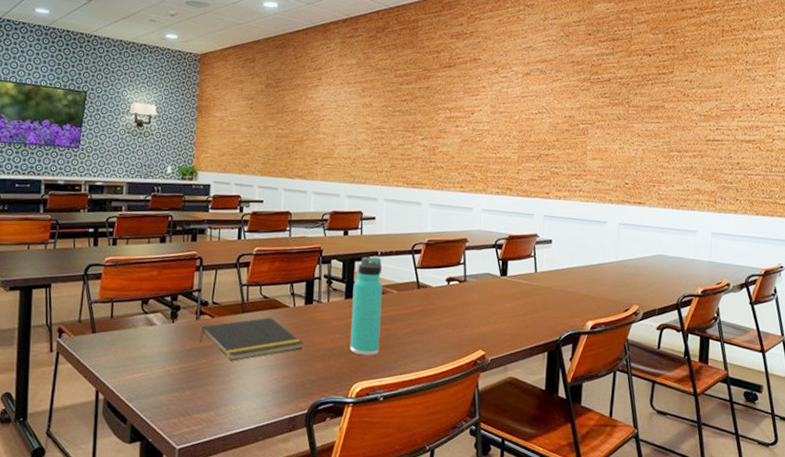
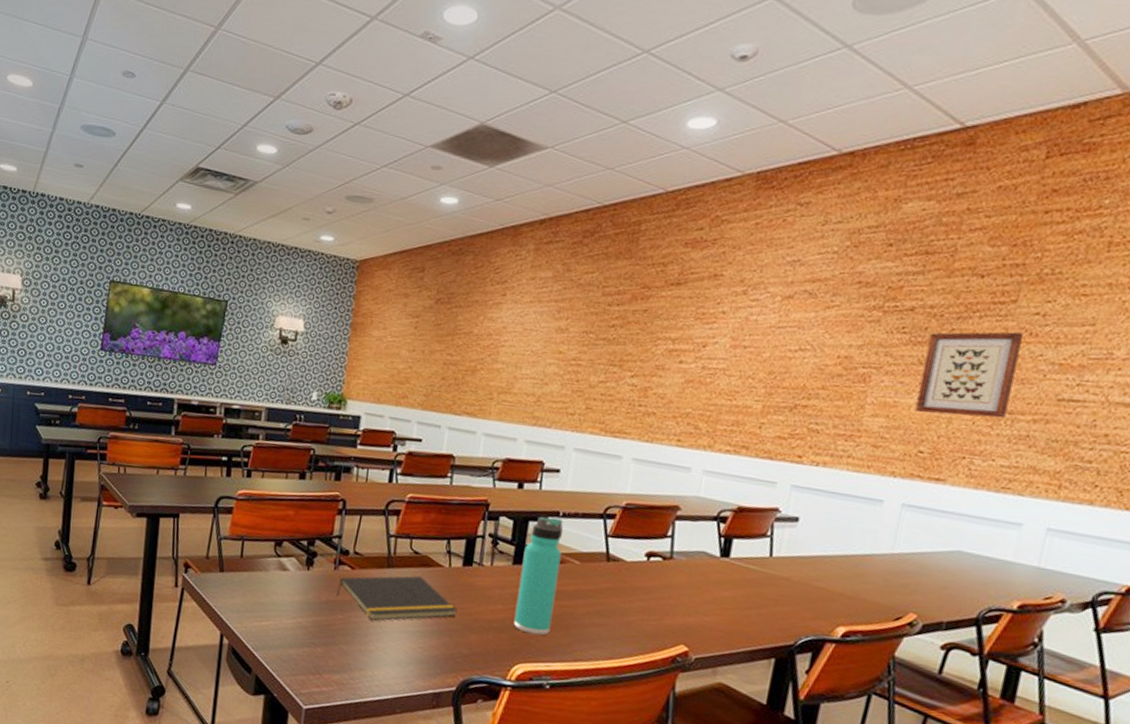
wall art: none [619,94,680,156] -> present [915,331,1024,419]

